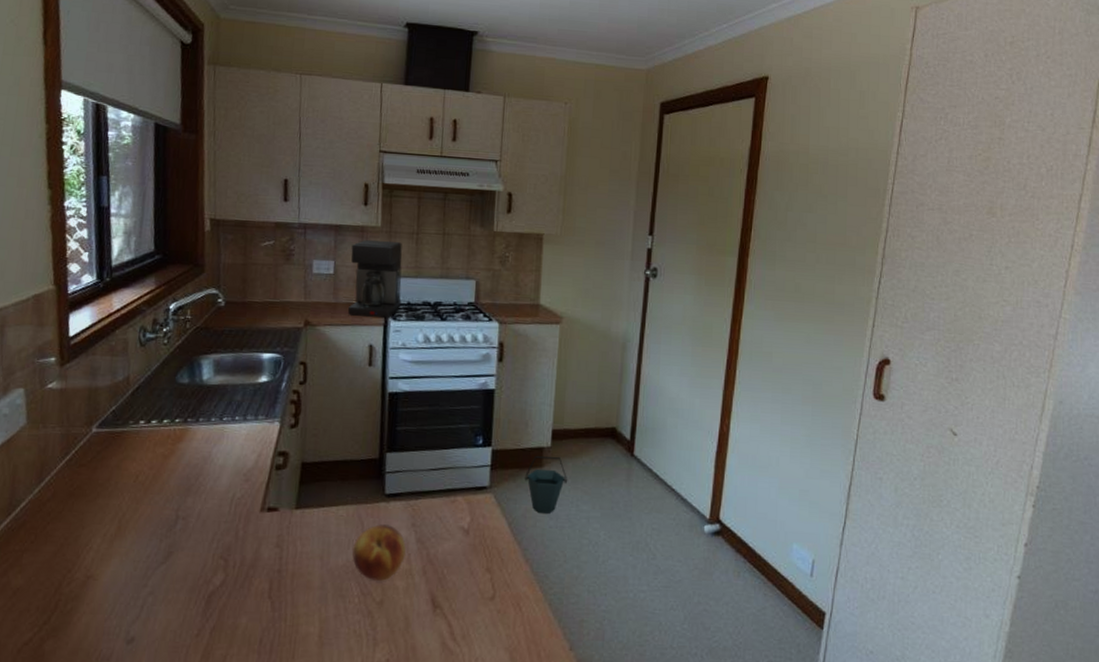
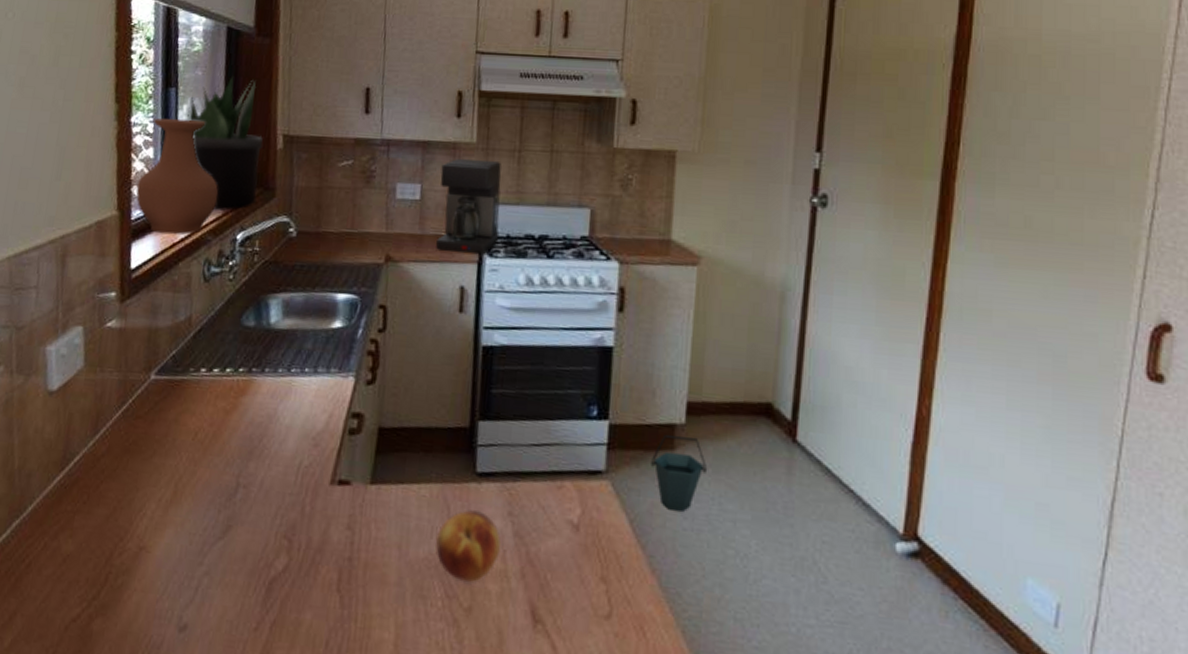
vase: none [71,203,151,306] -> present [135,118,218,235]
planter: none [119,166,192,285] -> present [187,75,264,211]

